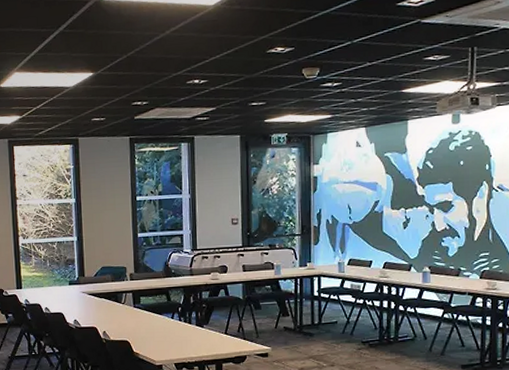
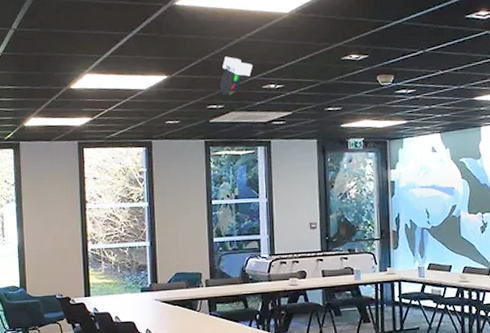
security camera: none [144,52,177,92] -> present [220,56,253,96]

